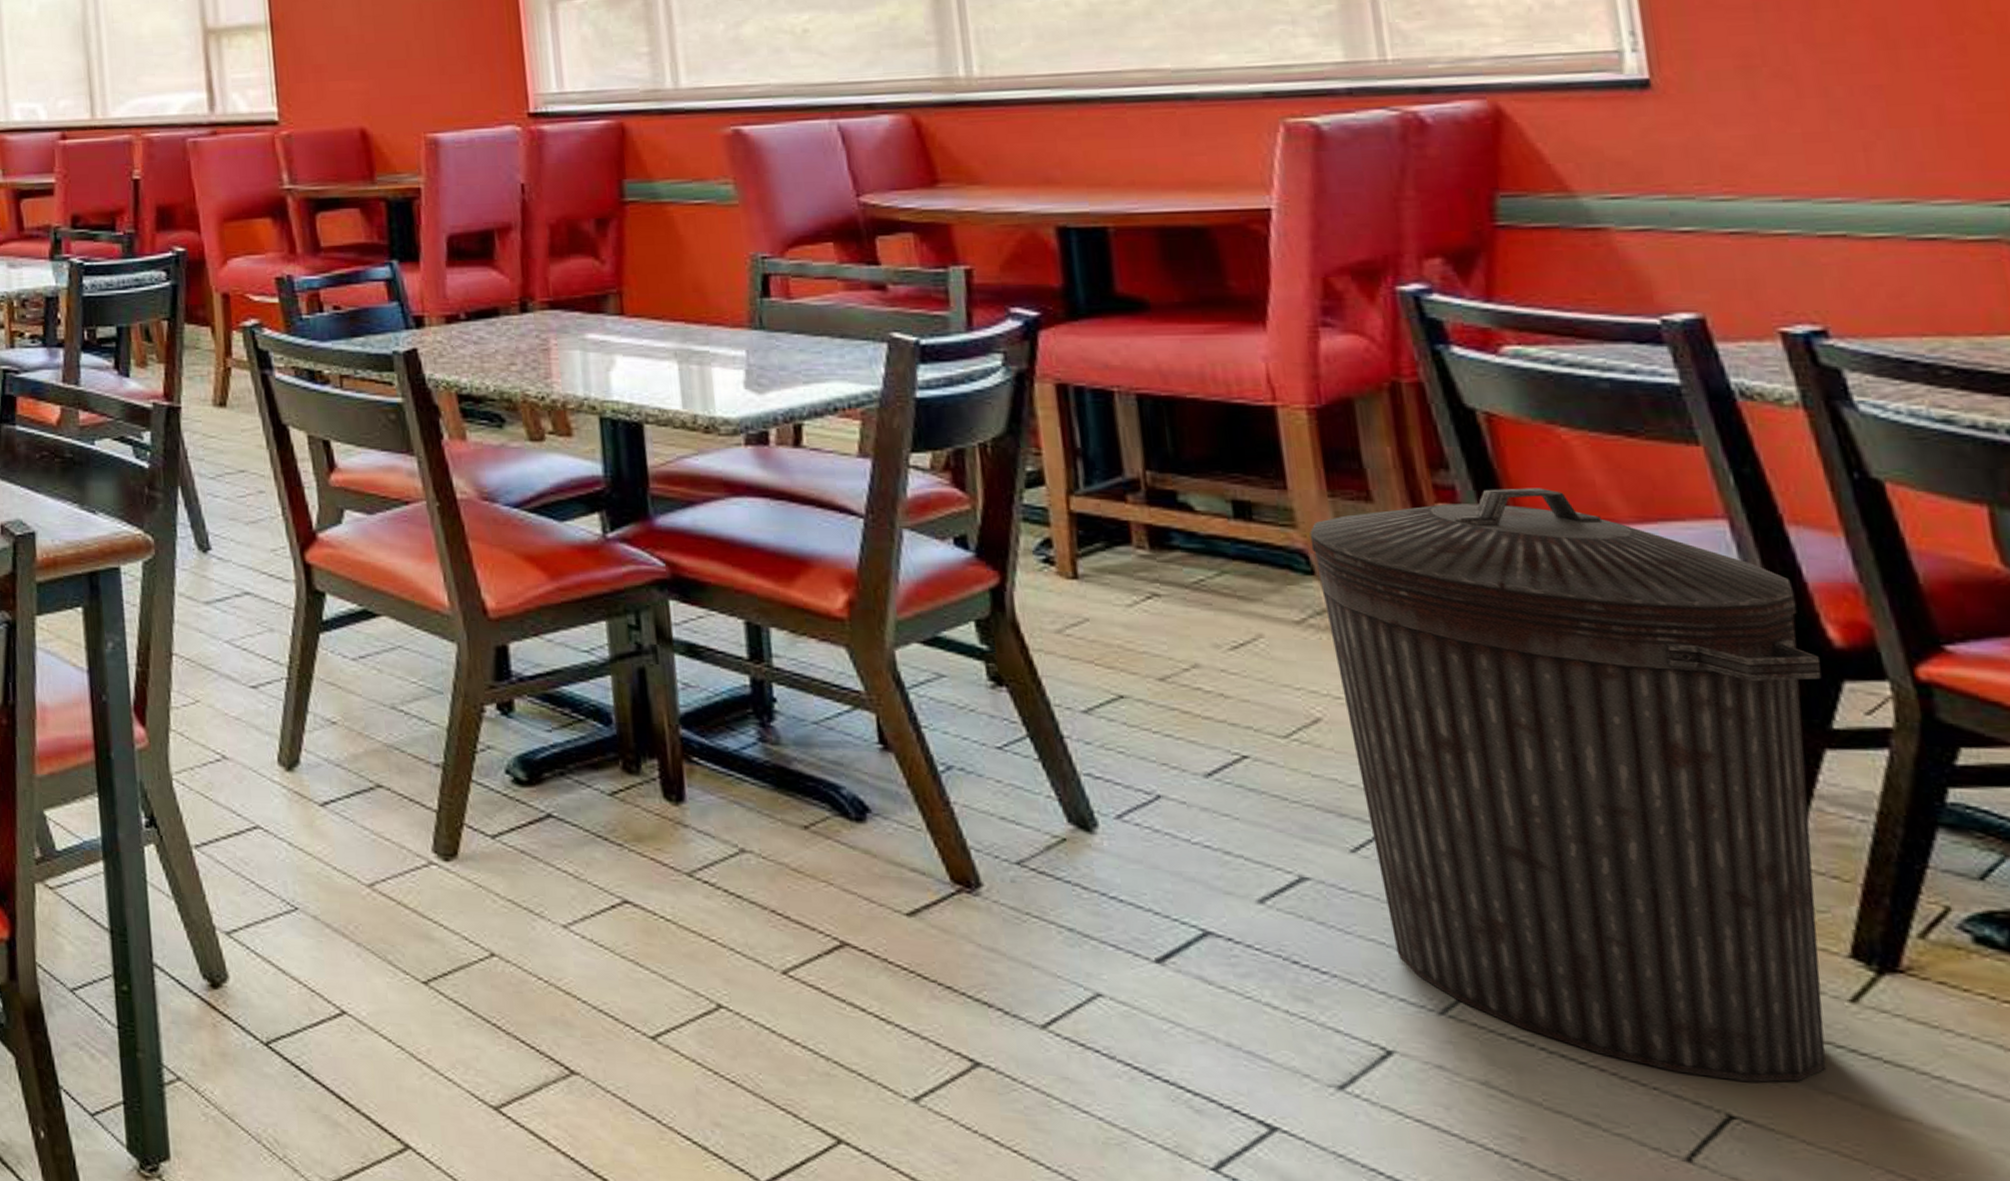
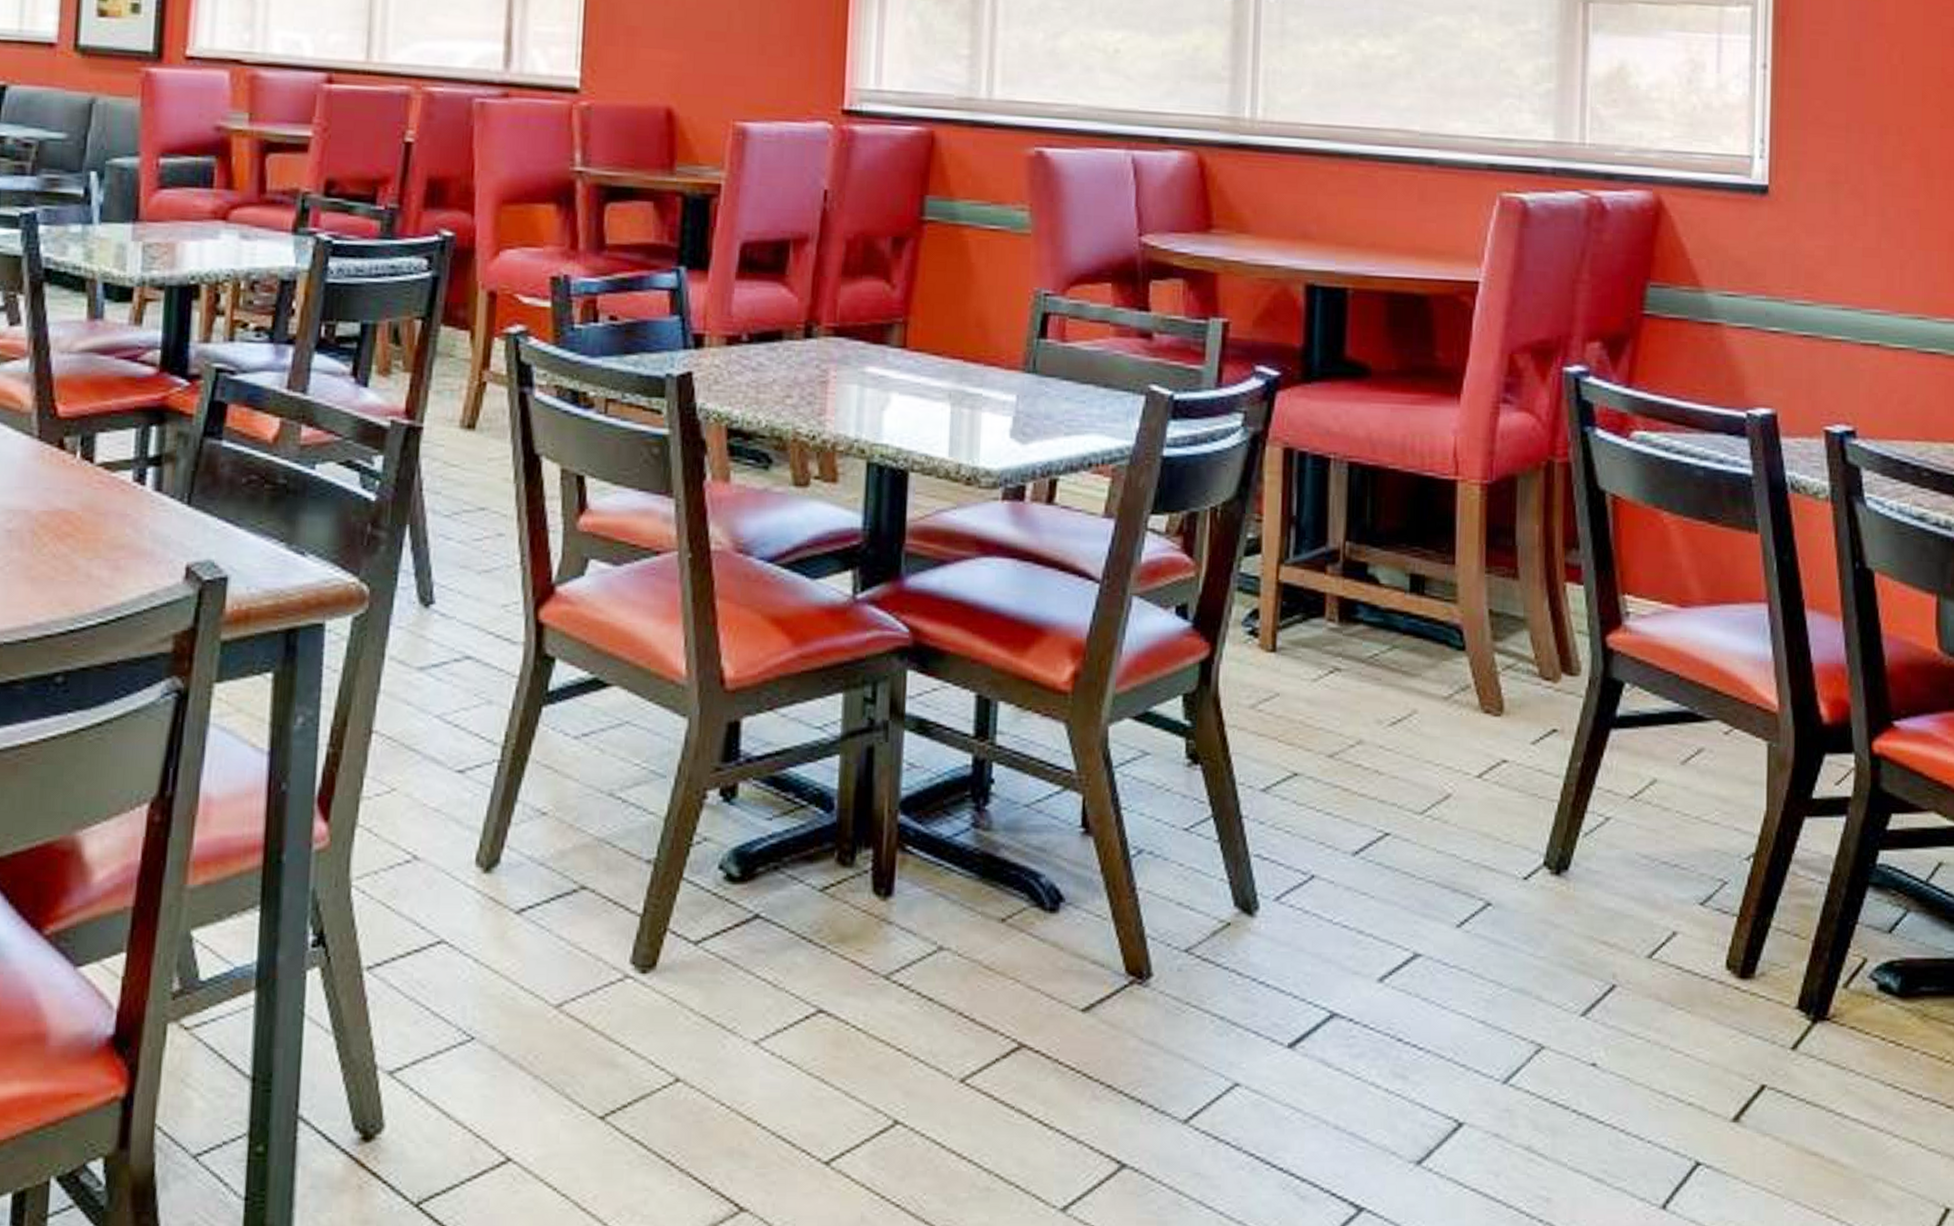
trash can: present [1309,488,1827,1082] -> none [1466,569,1812,1129]

